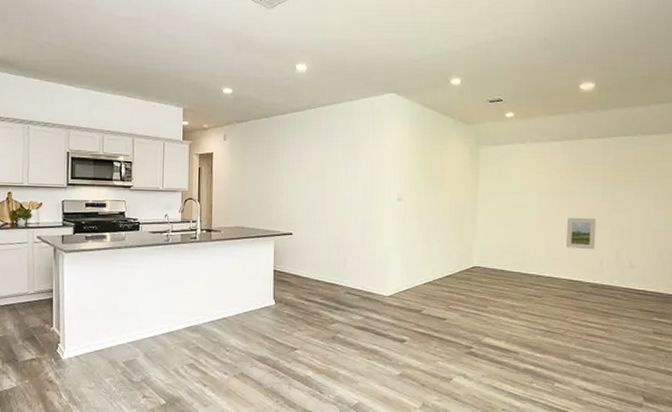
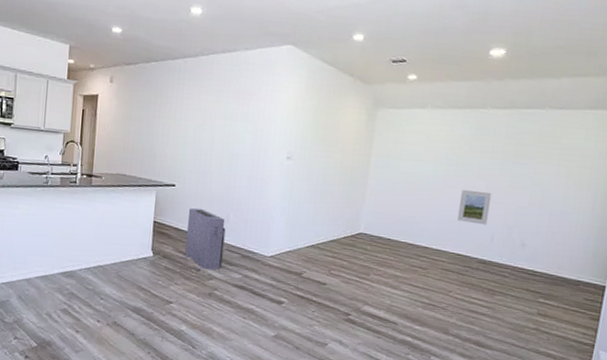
air purifier: none [304,254,344,315] -> present [182,208,226,271]

